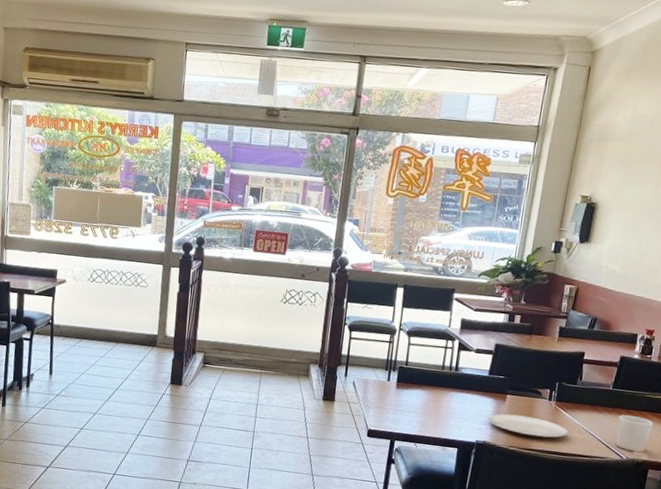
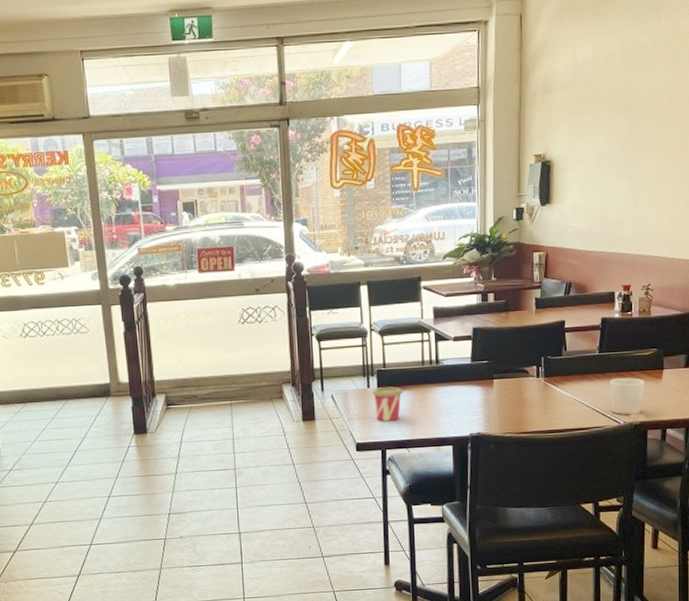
cup: none [390,382,420,415] -> present [371,386,403,421]
plate: present [488,413,568,438] -> none [478,398,562,419]

